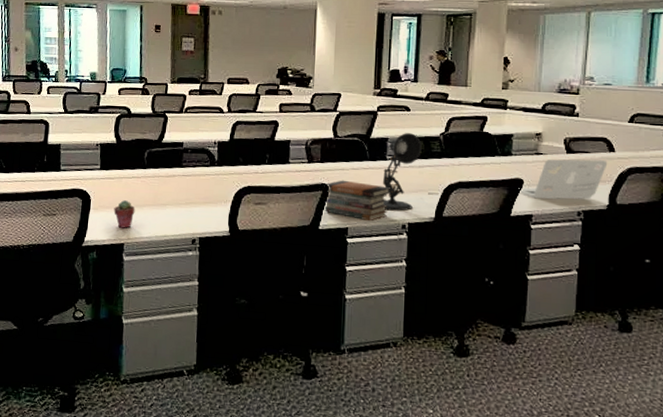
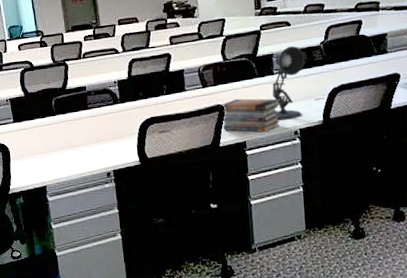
potted succulent: present [114,200,135,228] -> none [32,147,52,173]

